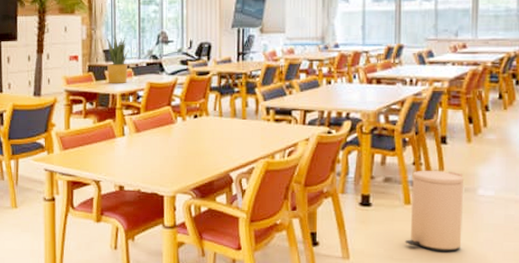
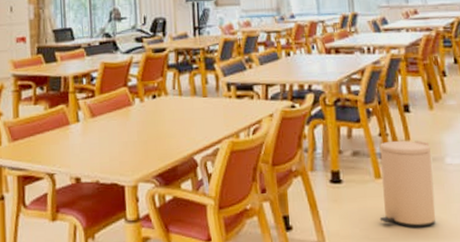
planter: present [106,37,128,84] -> none [55,15,80,66]

